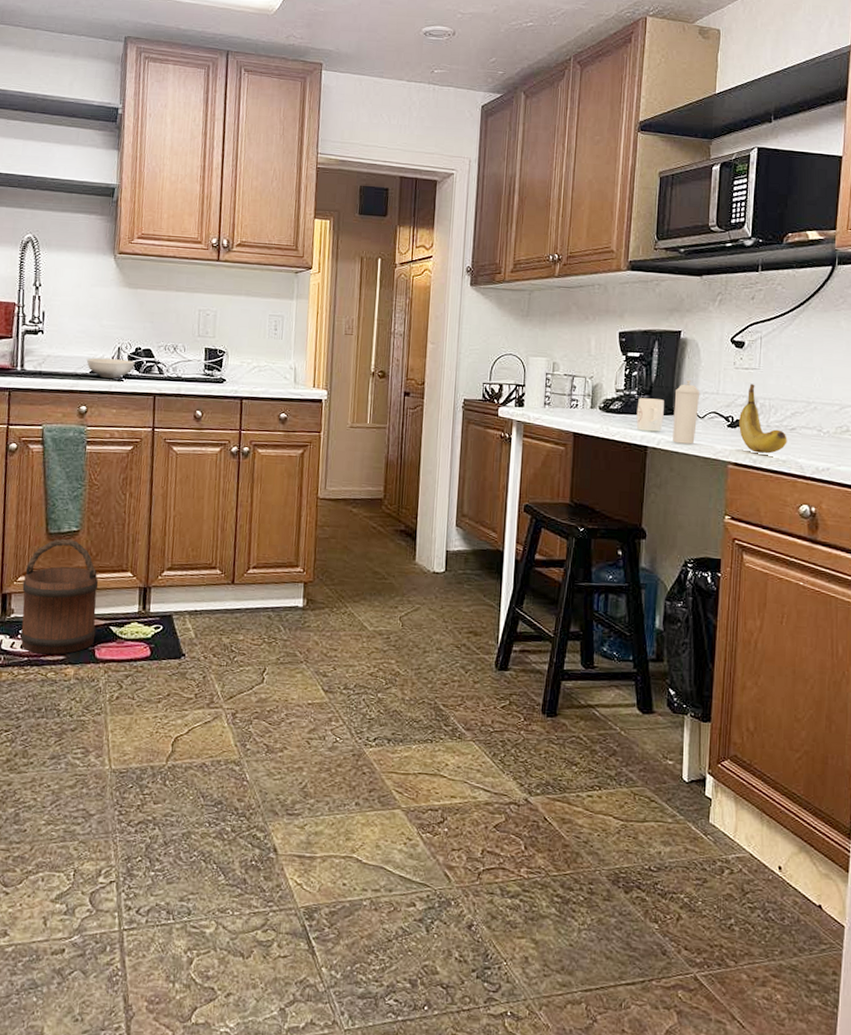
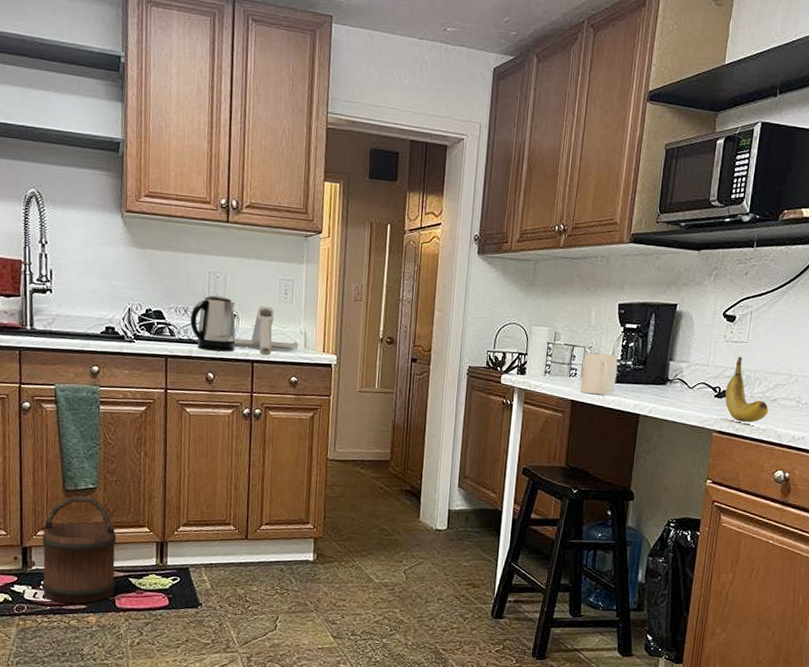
bowl: present [86,358,136,379] -> none [96,318,147,340]
kettle: none [179,333,225,390] -> present [190,295,236,353]
paper towel holder: none [222,342,289,392] -> present [233,306,299,356]
mug: none [582,383,621,427] -> present [580,353,618,396]
mug: present [636,398,664,432] -> none [630,368,658,401]
canister: present [672,379,700,444] -> none [663,351,692,413]

